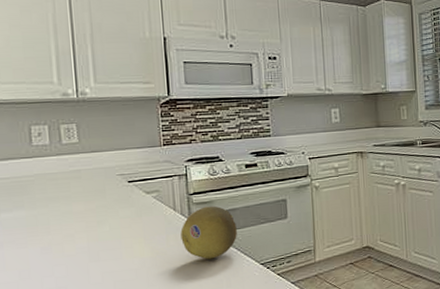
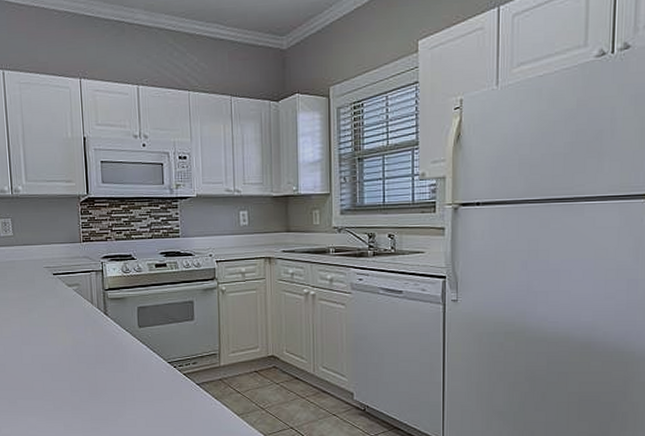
fruit: present [180,206,237,260] -> none [97,302,147,353]

